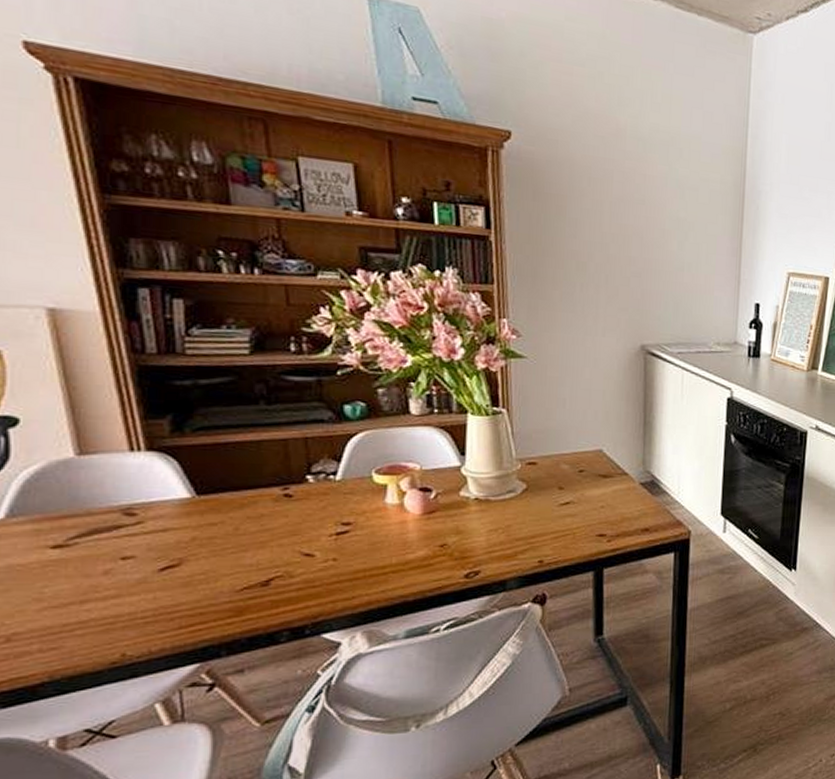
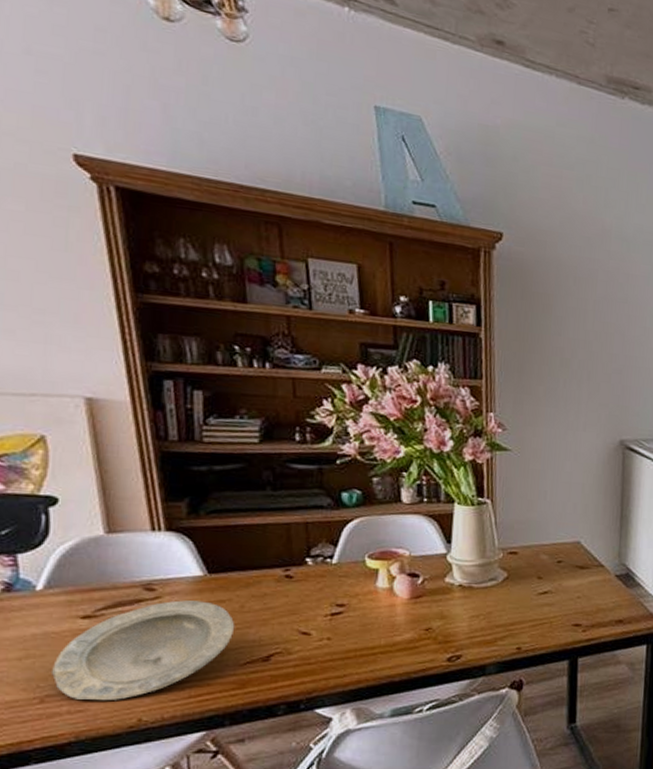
plate: none [17,525,229,637] -> present [50,600,235,701]

